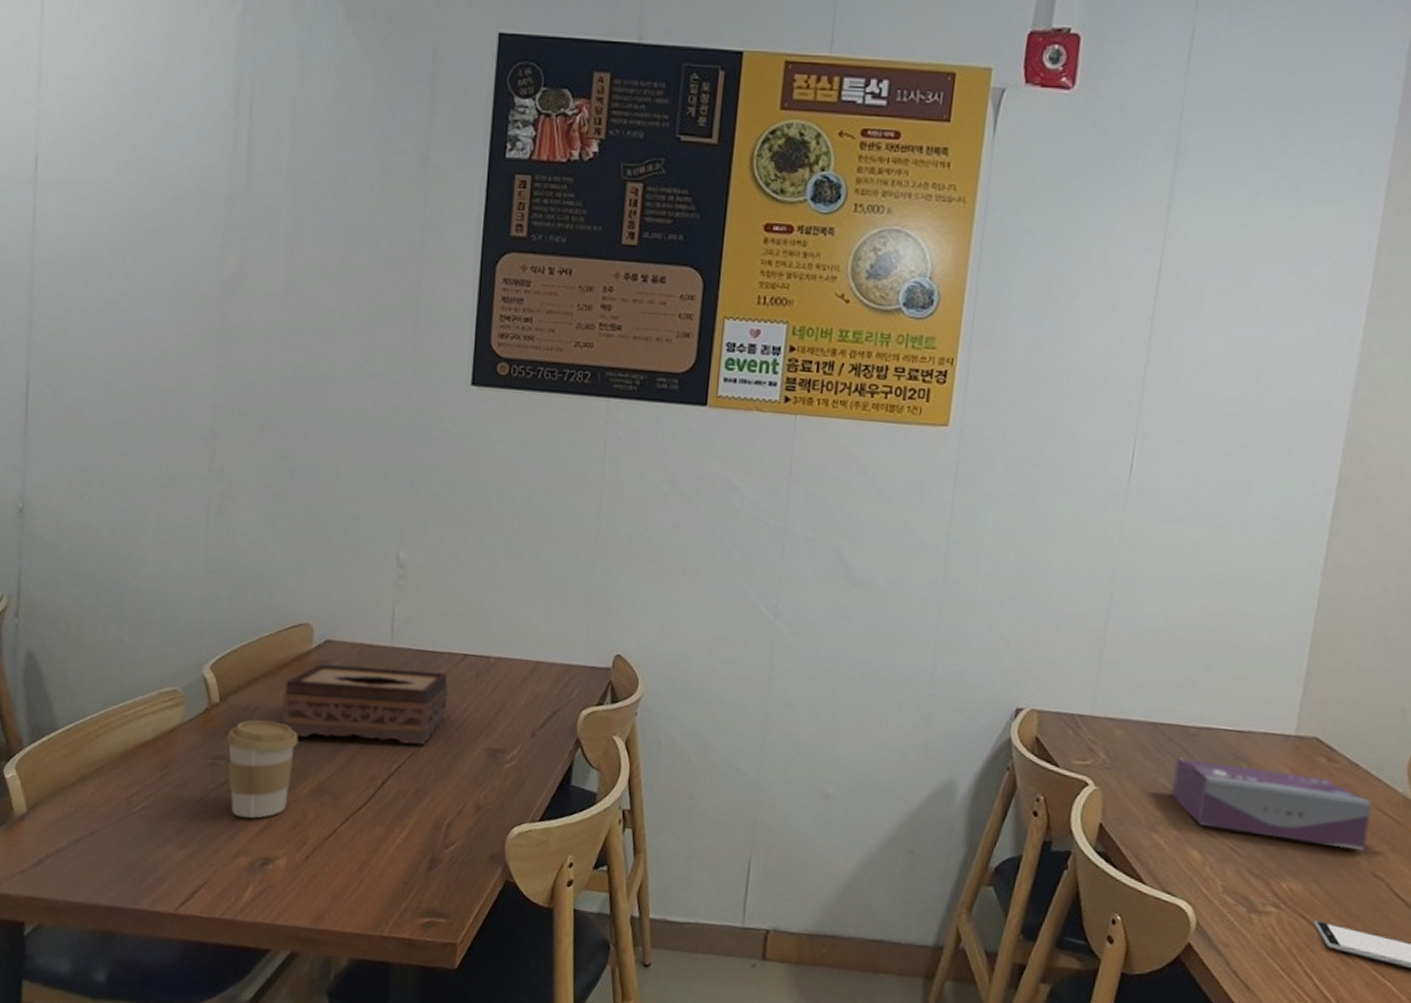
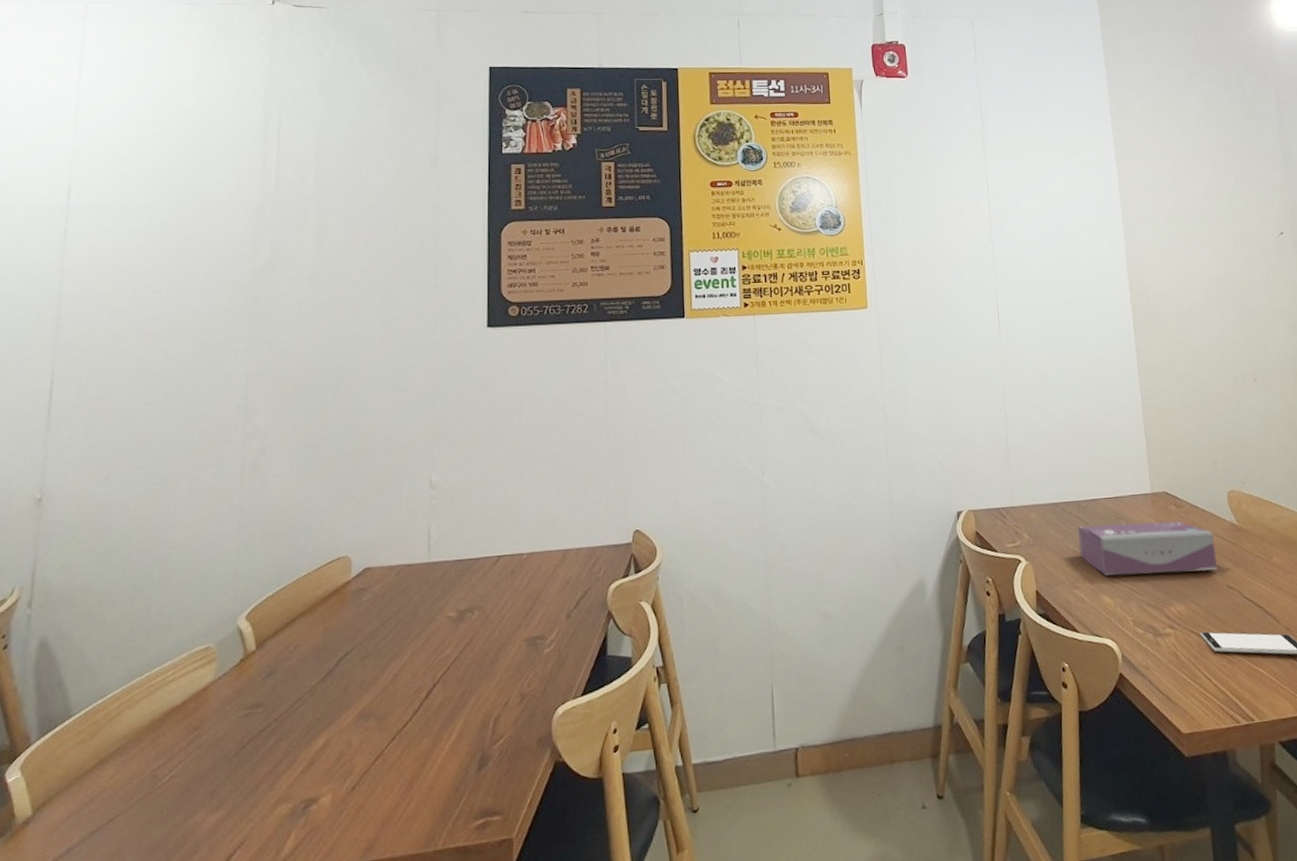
coffee cup: present [226,719,298,819] -> none [263,656,340,763]
tissue box: present [281,663,449,745] -> none [322,577,486,666]

